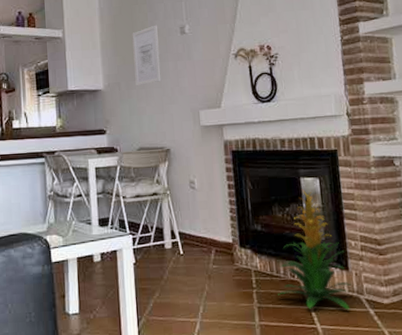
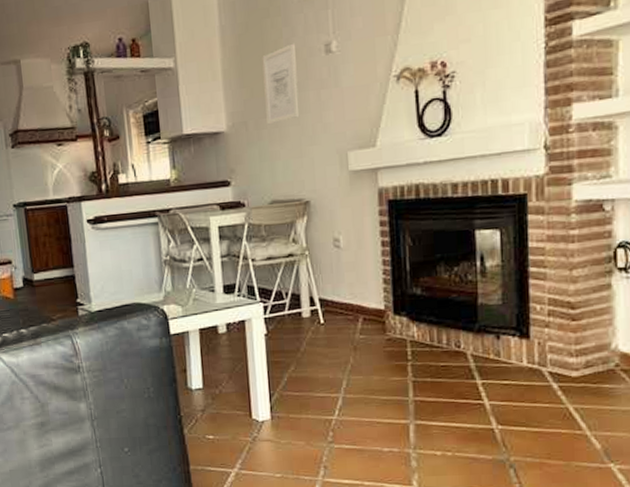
indoor plant: present [278,189,352,311] -> none [438,244,532,385]

